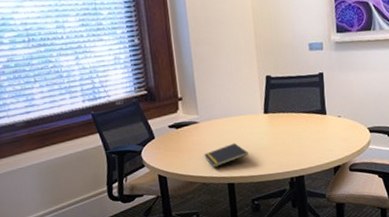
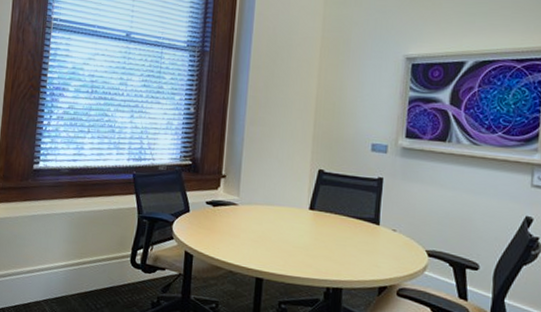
notepad: present [204,143,248,167] -> none [236,234,284,257]

